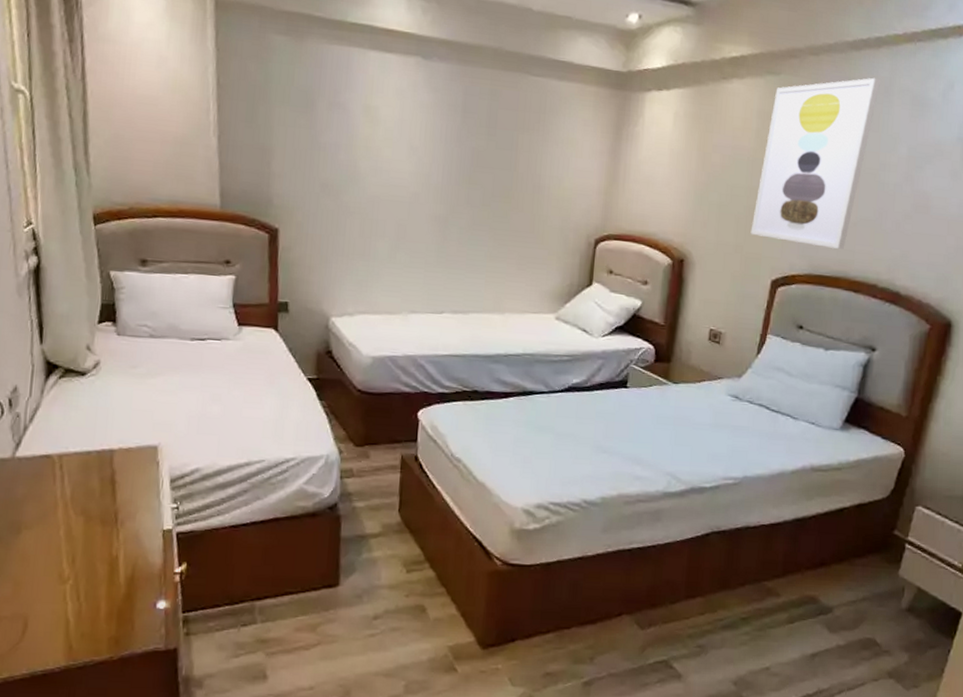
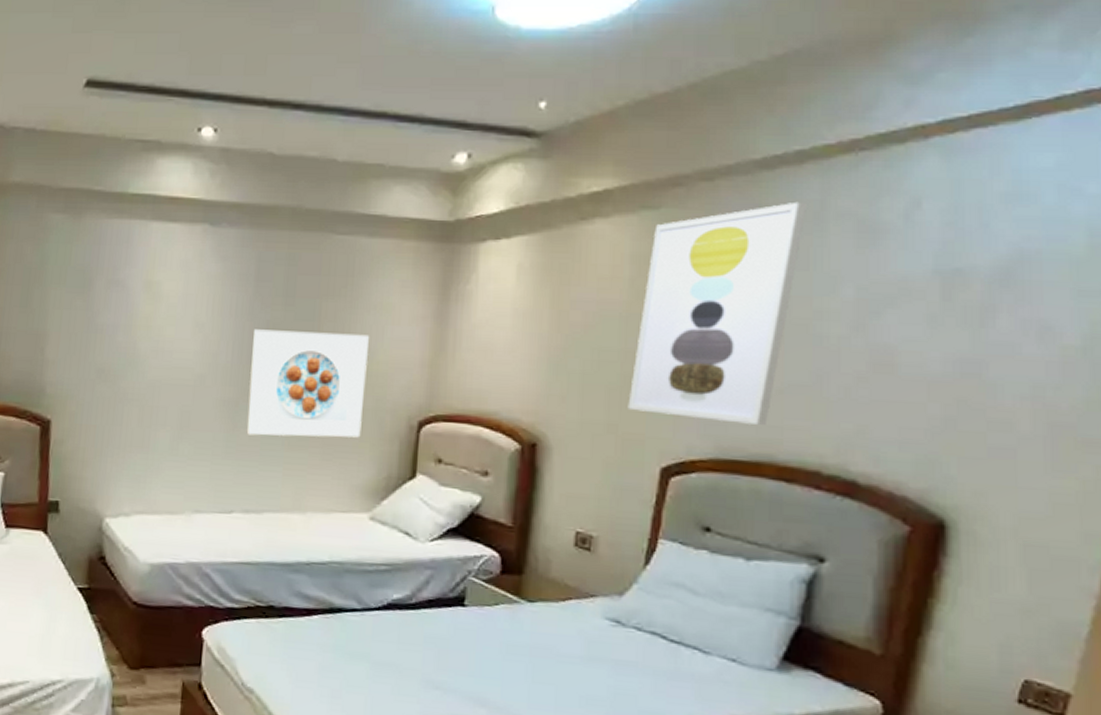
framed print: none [454,155,557,252] -> present [246,329,369,438]

